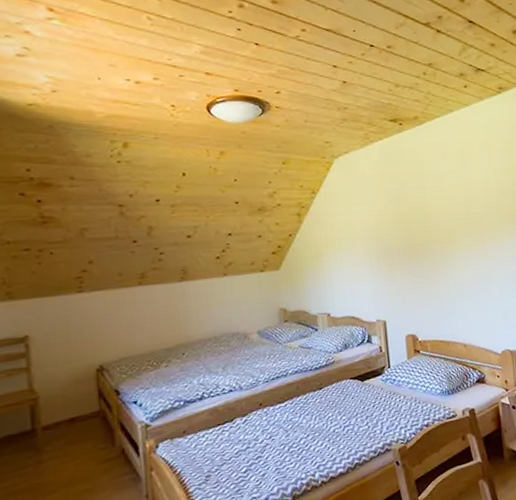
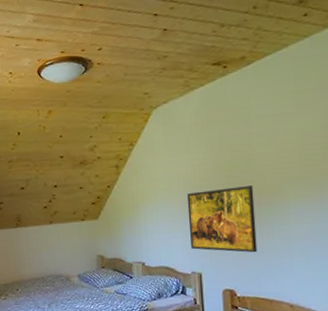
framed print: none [369,235,435,299] -> present [186,186,258,253]

